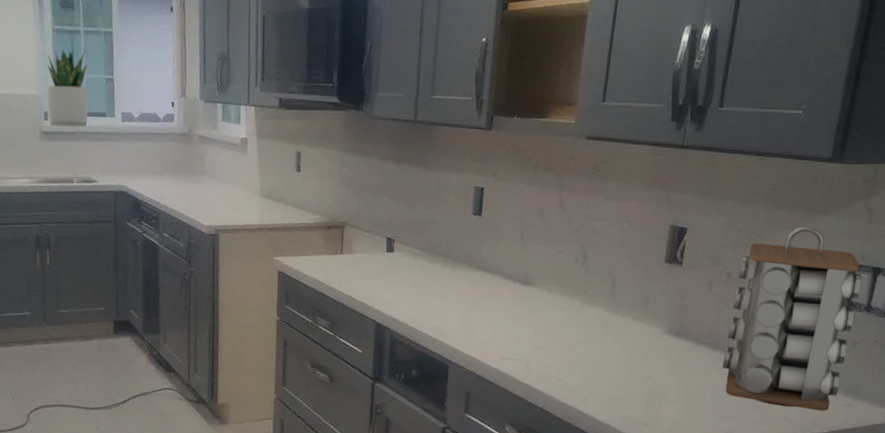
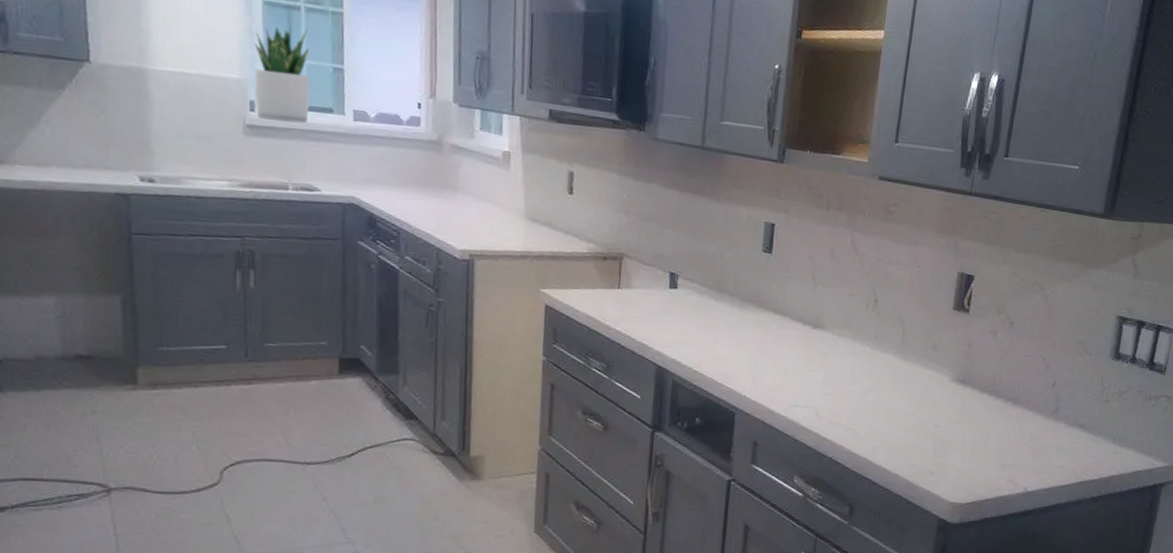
spice rack: present [722,226,862,411] -> none [1004,279,1129,459]

